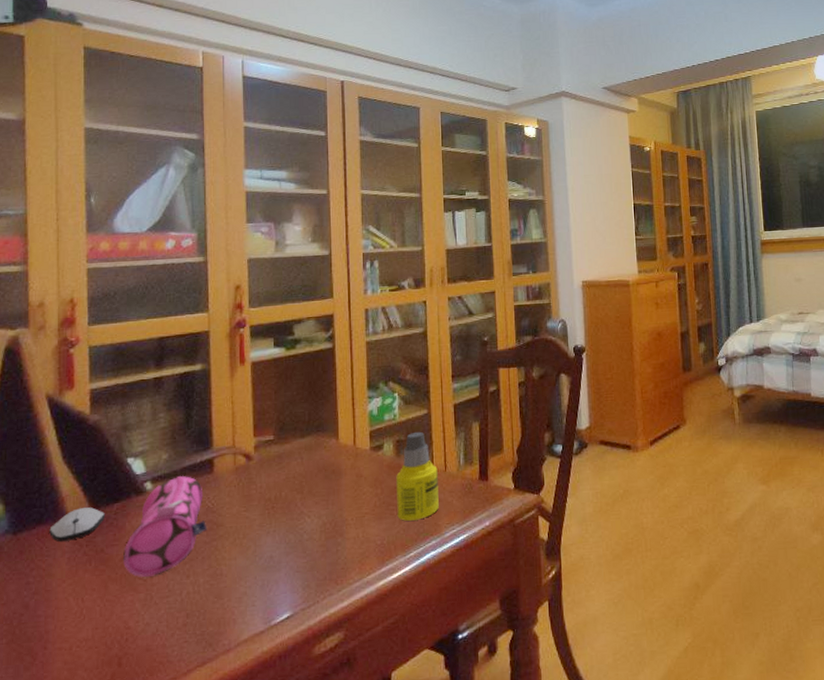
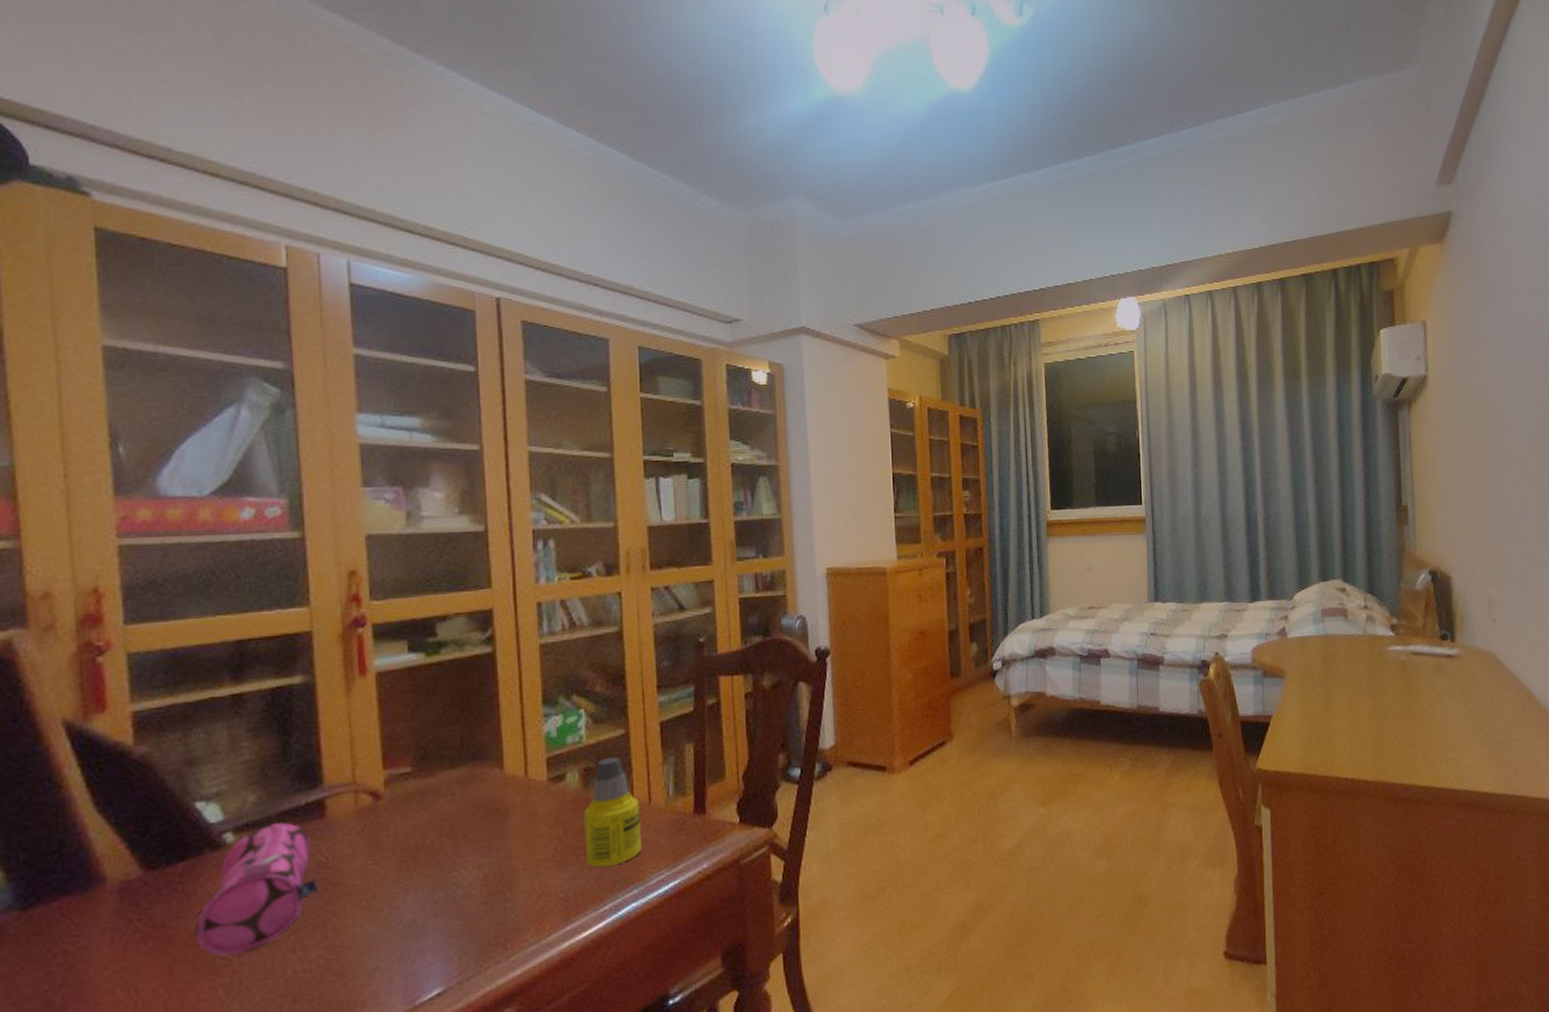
computer mouse: present [49,507,105,542] -> none [79,869,165,917]

